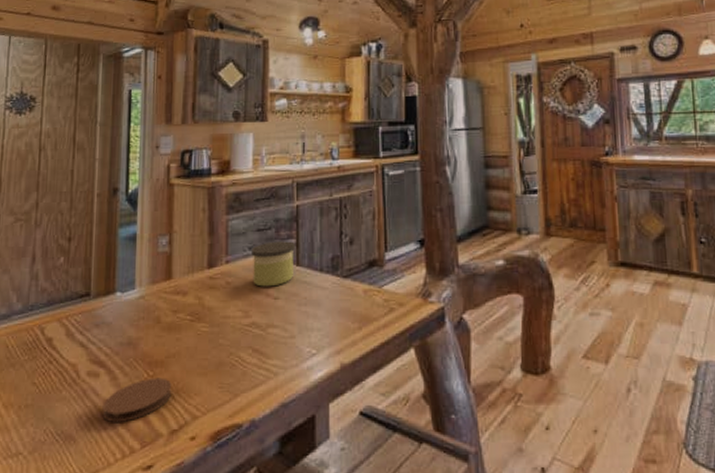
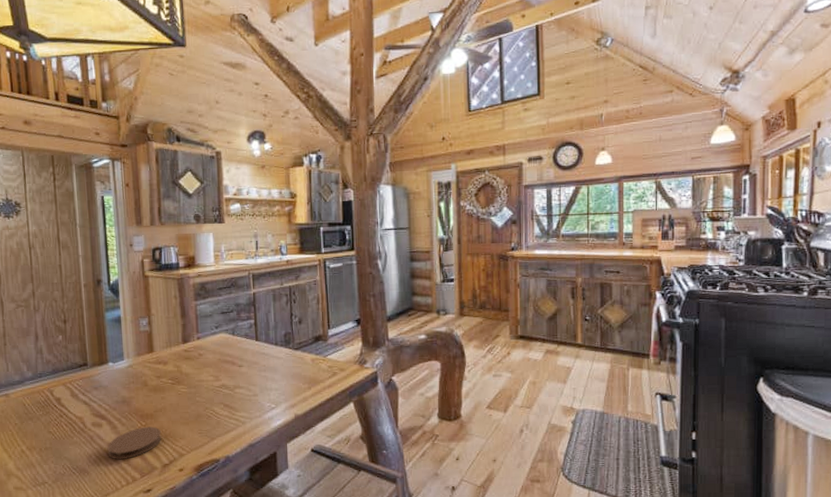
candle: present [252,241,295,287] -> none [218,321,254,357]

